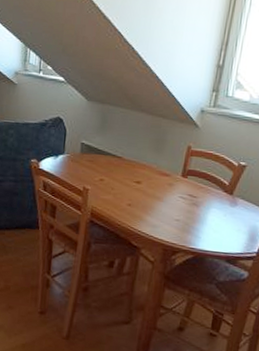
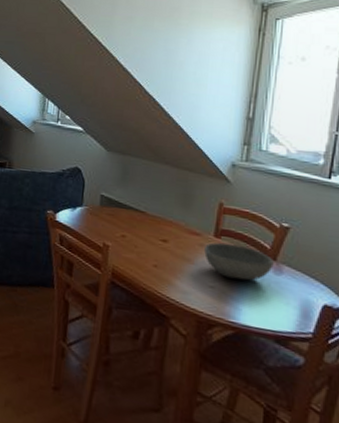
bowl: none [172,181,231,213] -> present [204,242,274,281]

